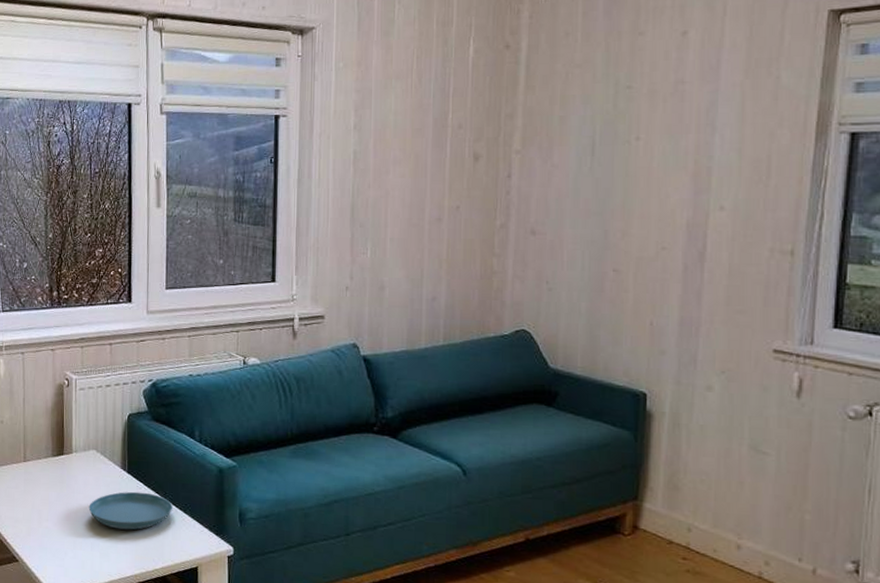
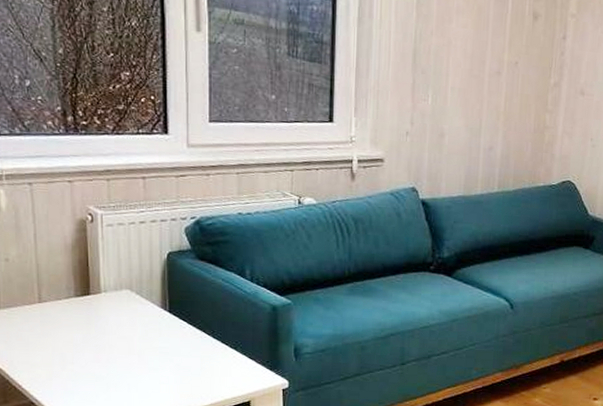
saucer: present [88,491,172,530] -> none [123,331,221,369]

